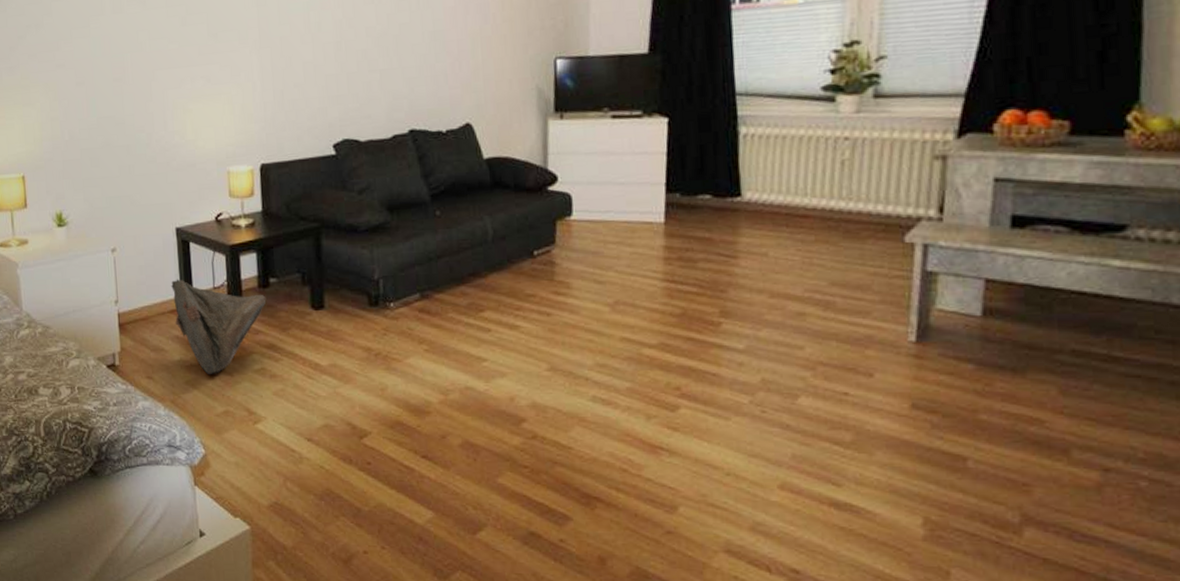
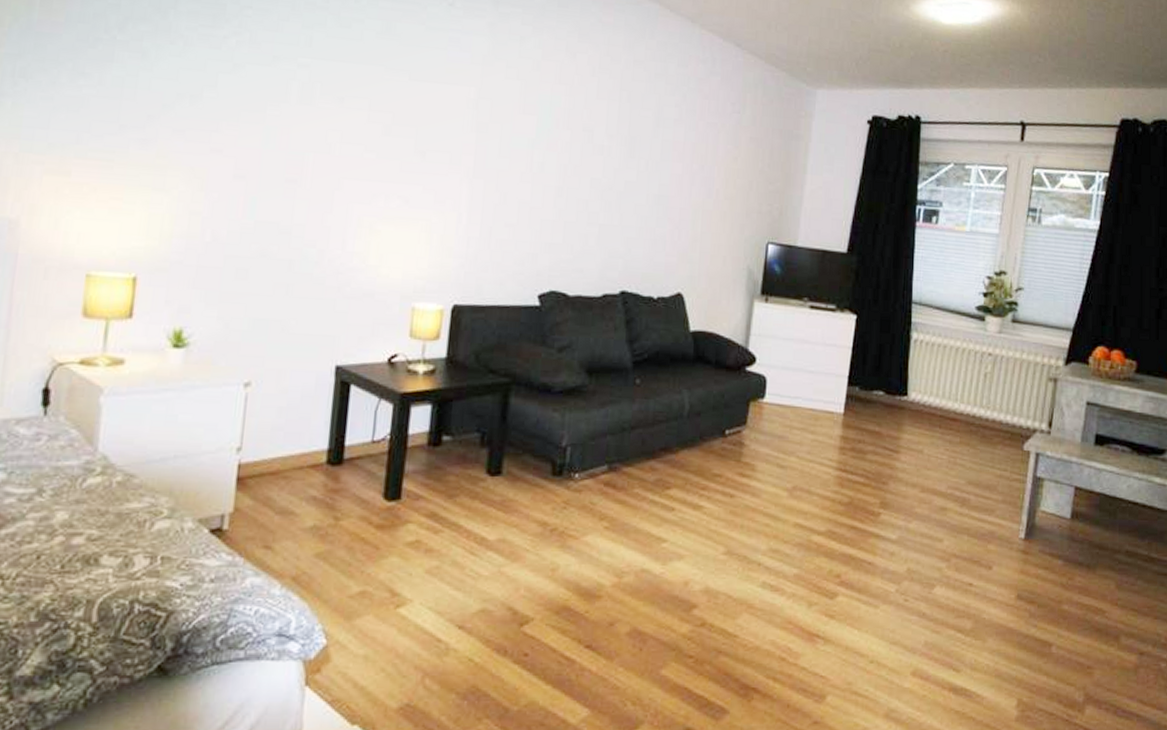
bag: present [170,279,267,374] -> none [315,427,435,546]

